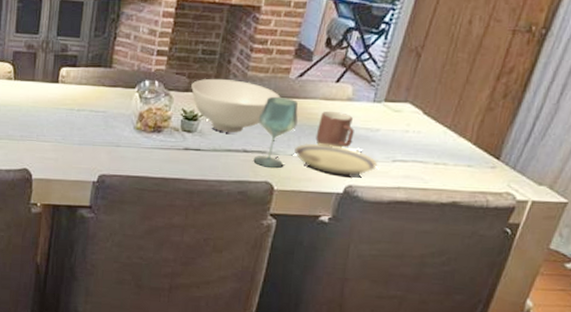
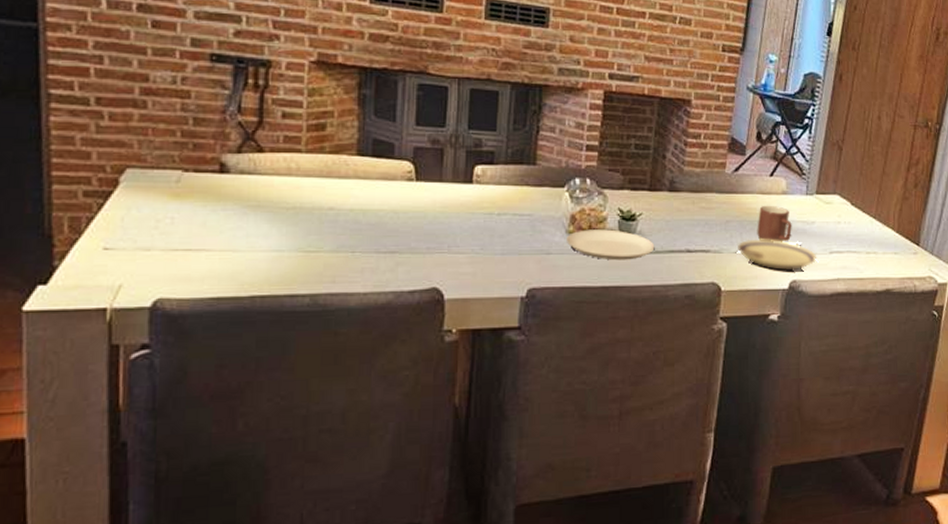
plate: none [134,127,213,156] -> present [567,229,655,261]
bowl: present [191,78,281,133] -> none [626,174,719,232]
wine glass: present [253,96,299,168] -> none [698,192,738,267]

